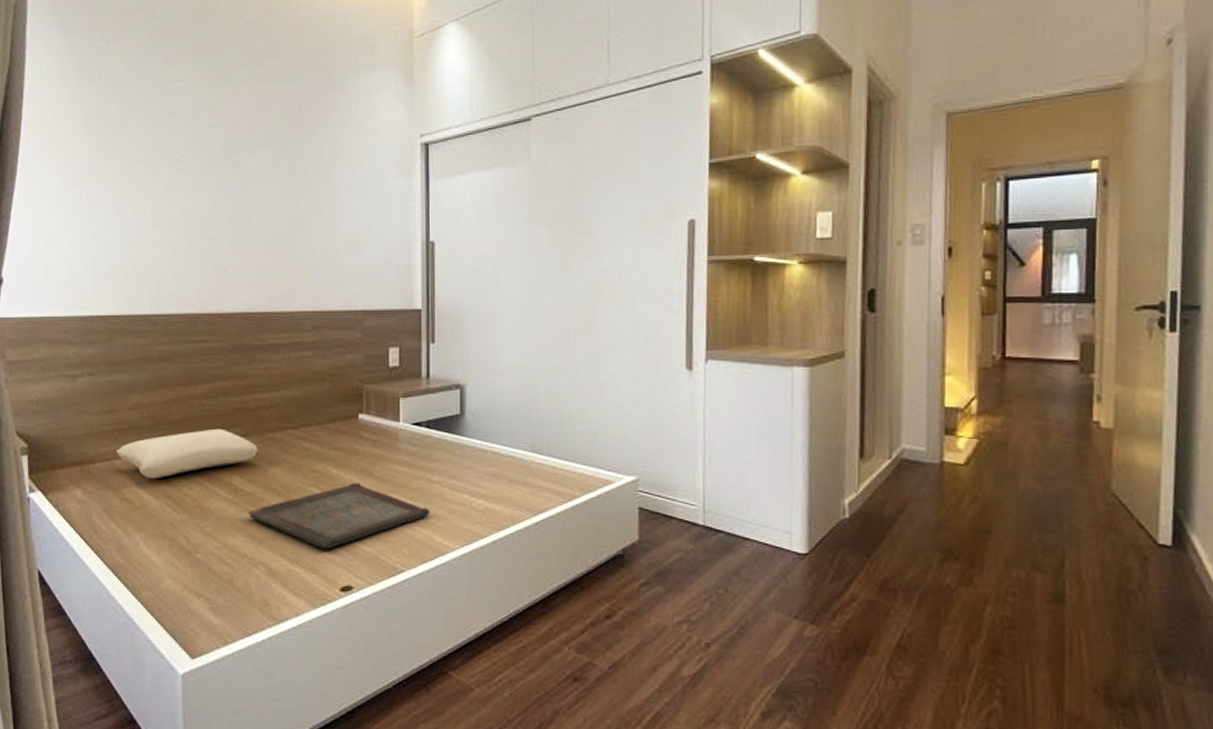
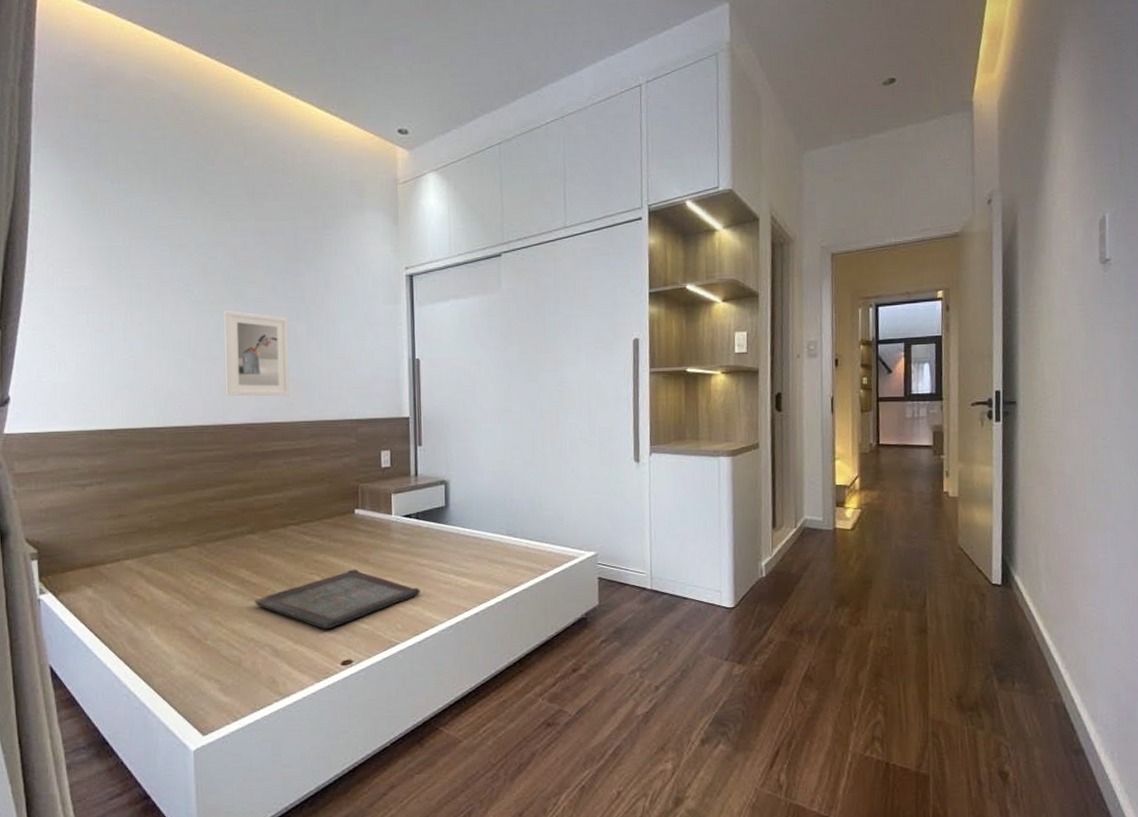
pillow: present [116,428,258,478] -> none [127,527,263,575]
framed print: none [221,184,290,282] -> present [224,310,290,396]

